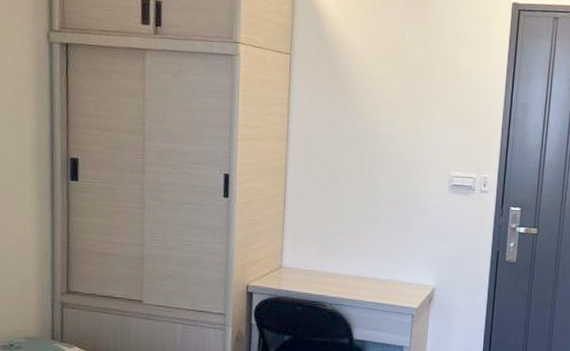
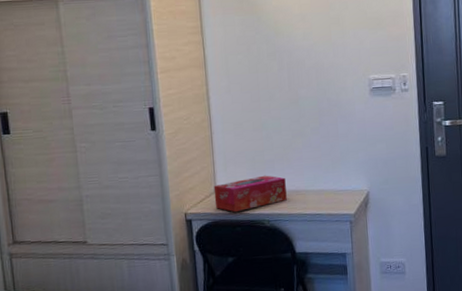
tissue box: none [278,257,353,291] -> present [213,175,287,213]

